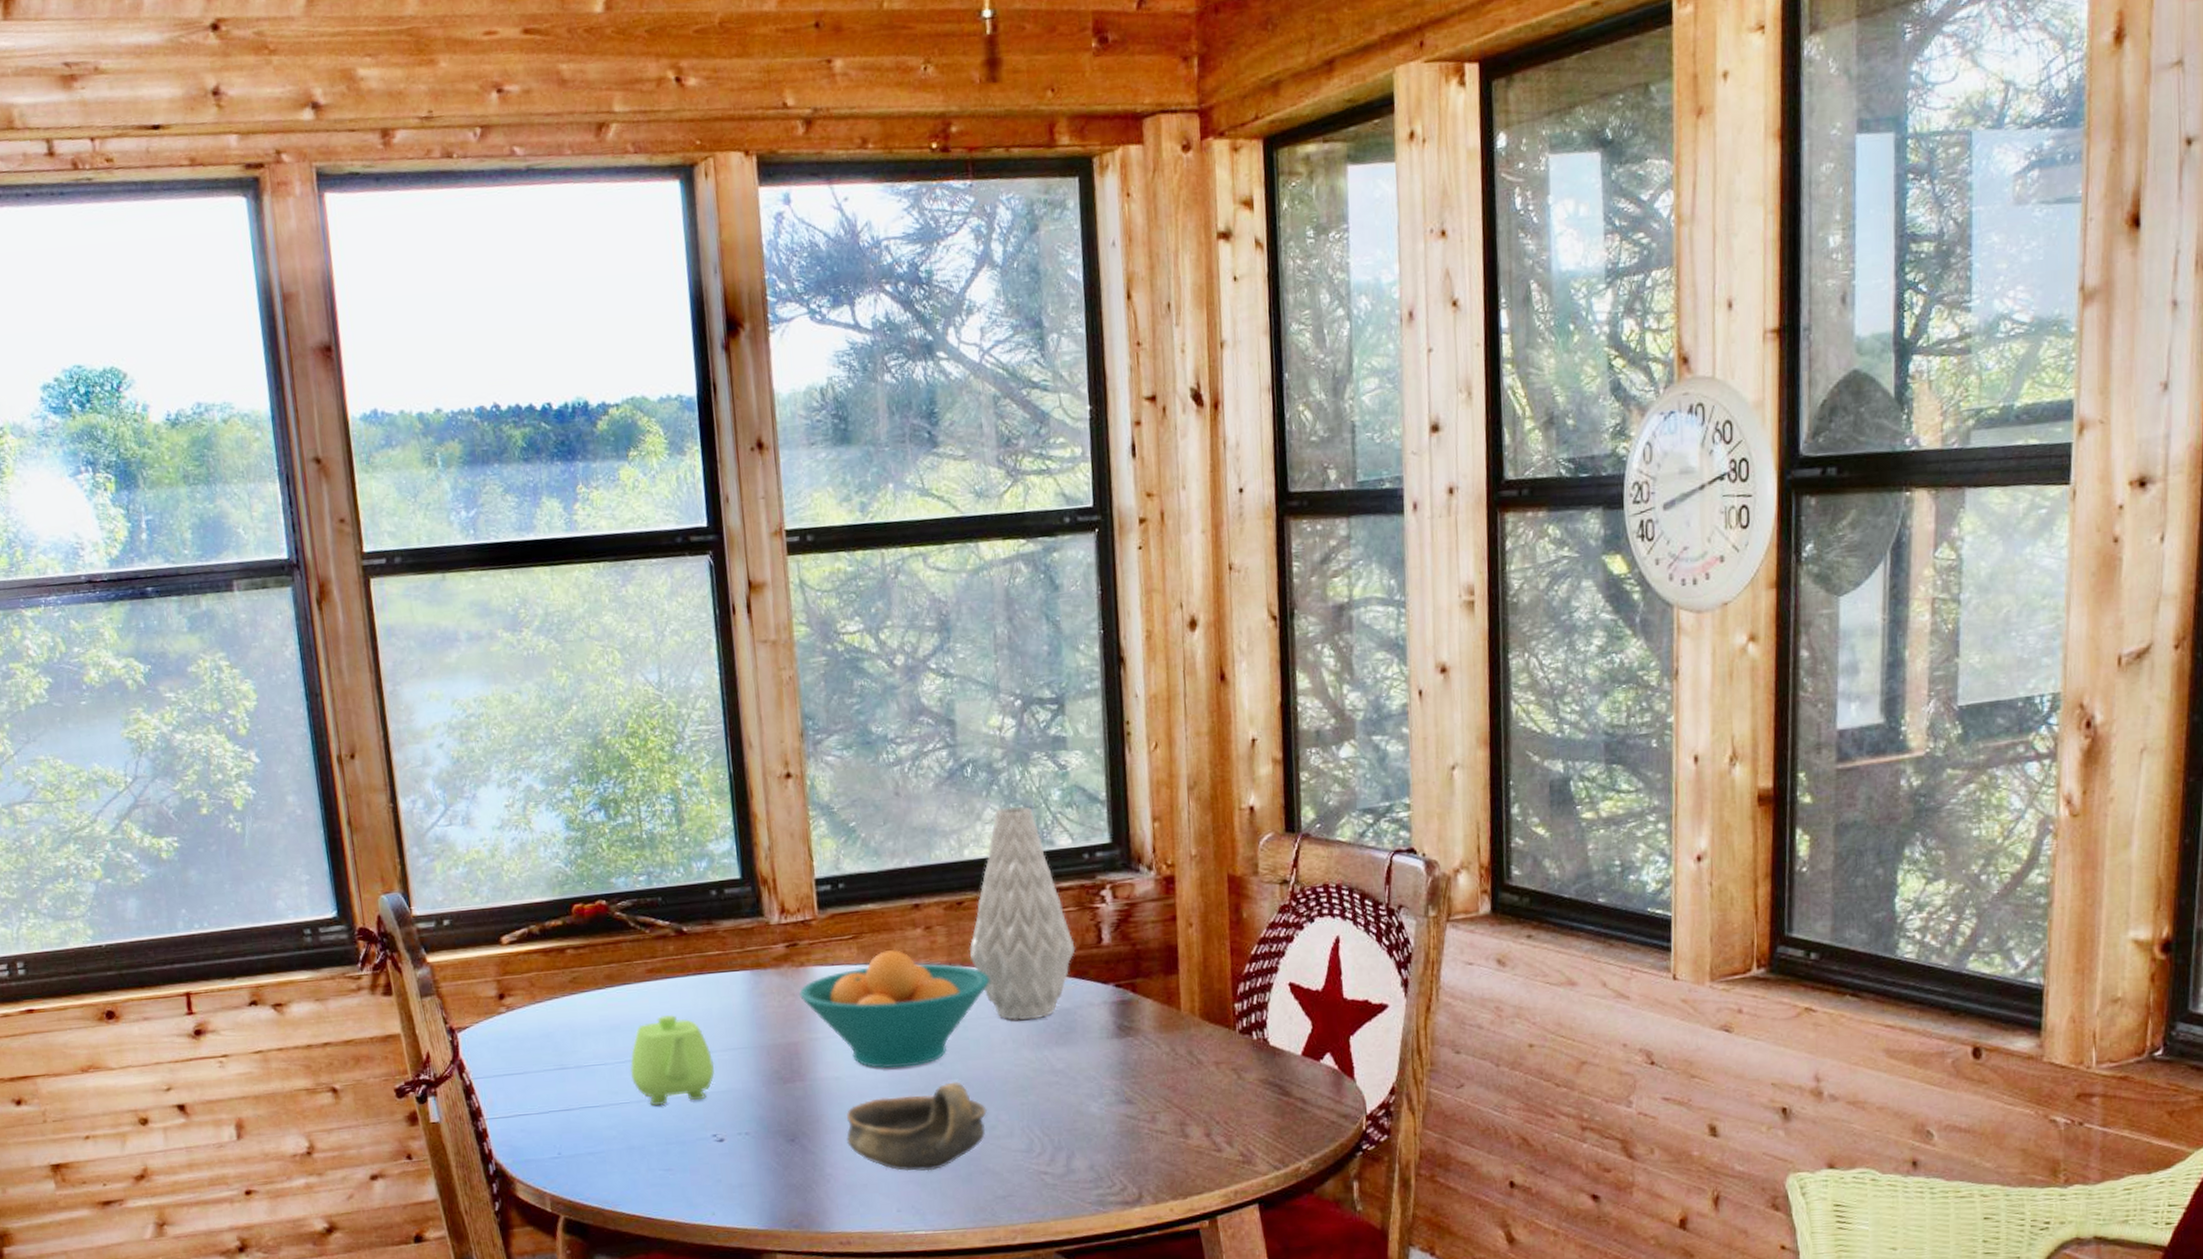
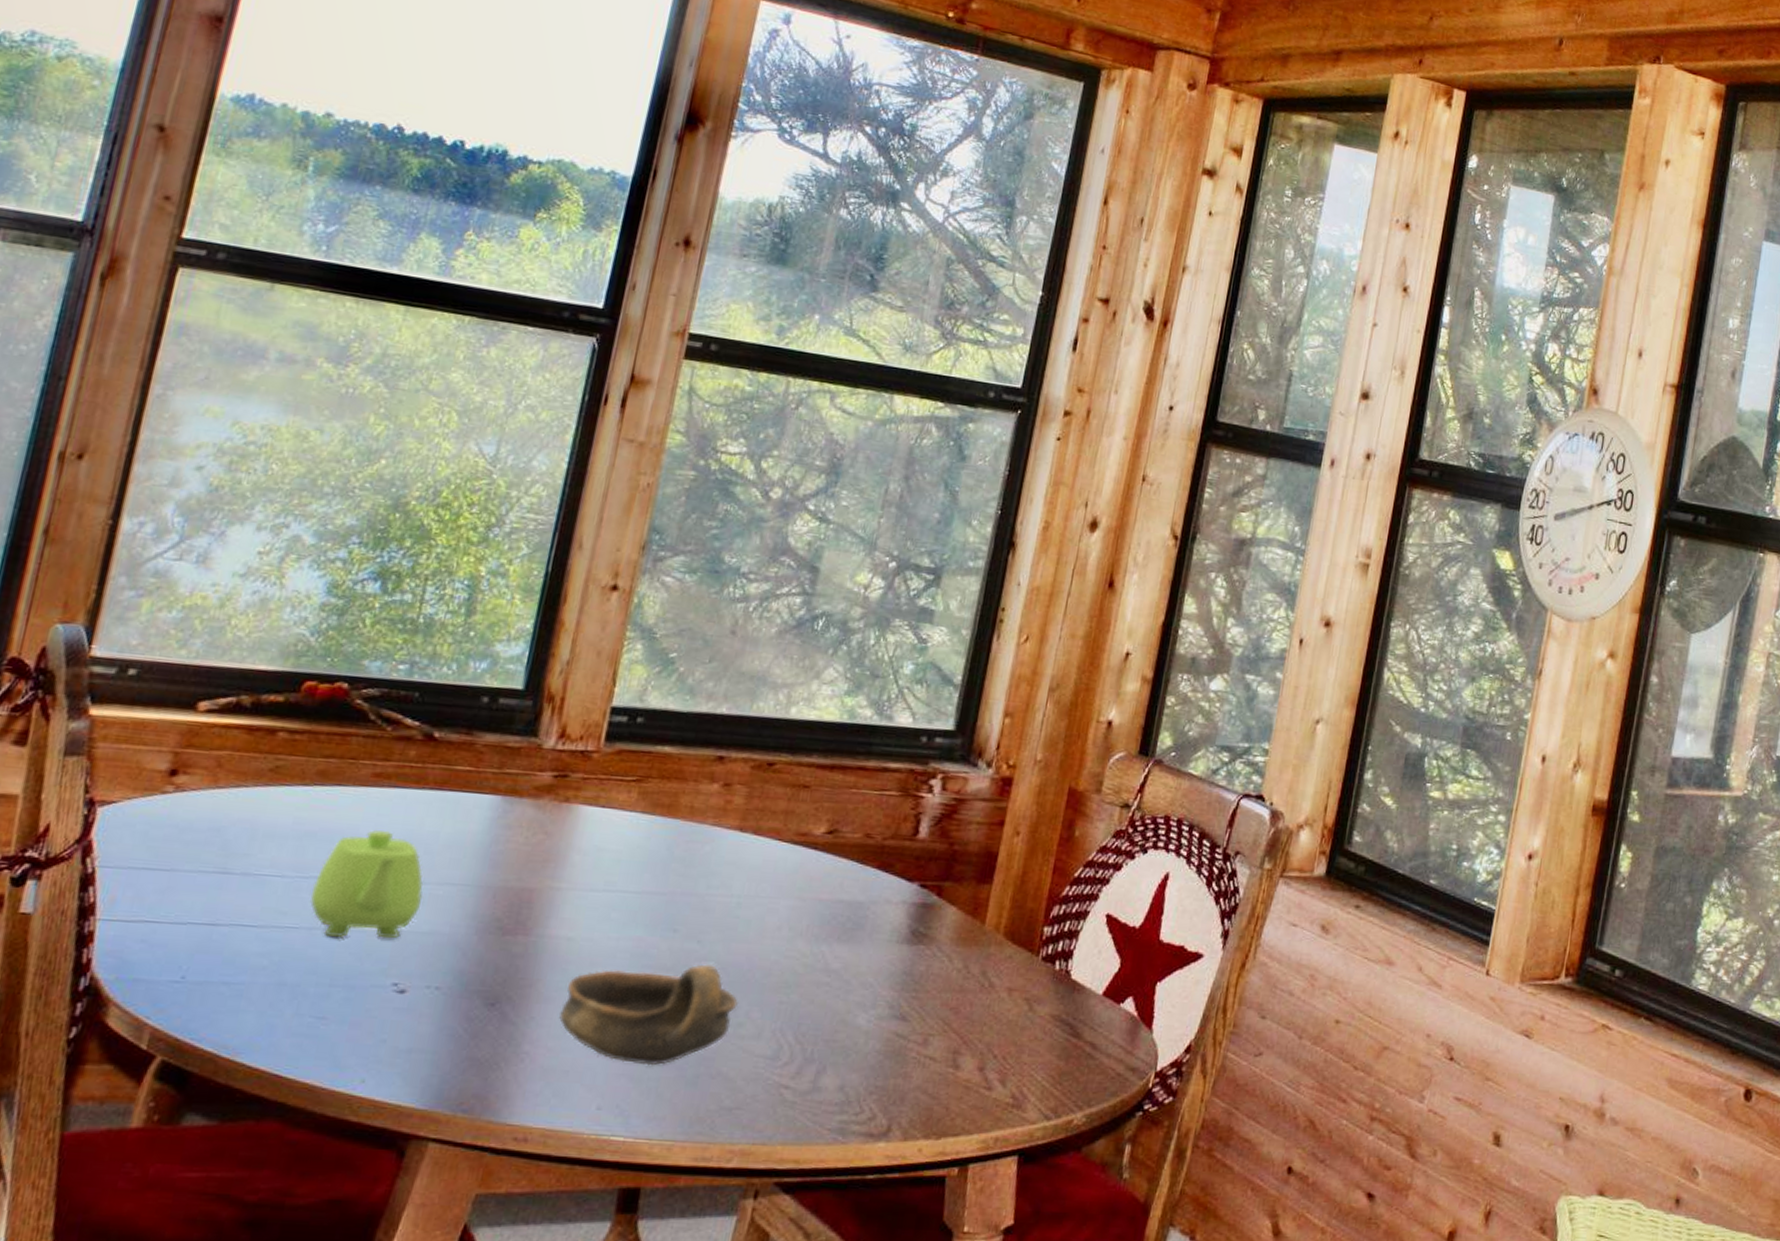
fruit bowl: present [799,950,990,1069] -> none [553,801,783,940]
vase: present [969,806,1076,1021] -> none [766,670,887,909]

